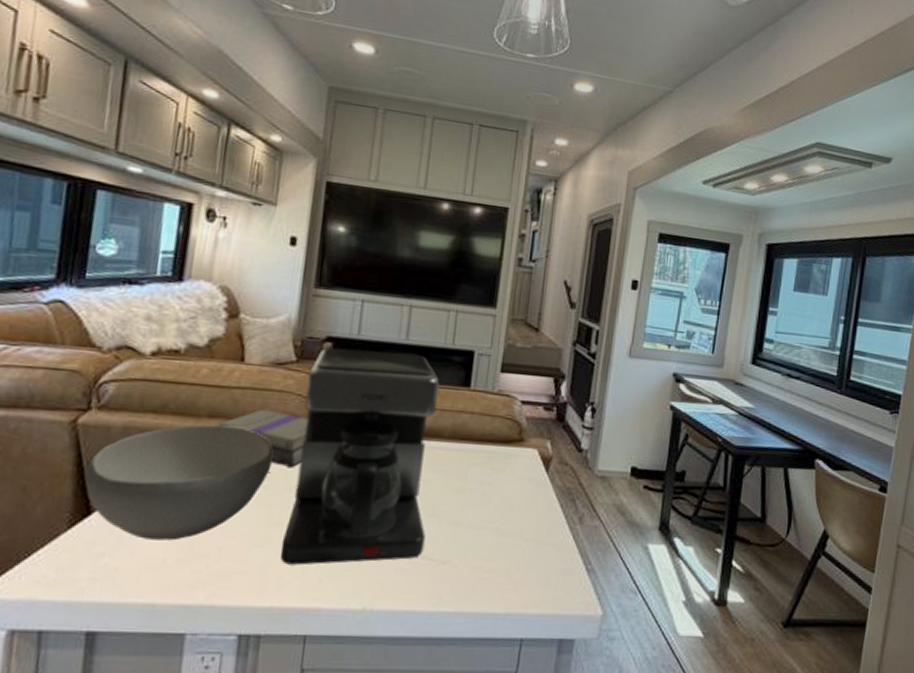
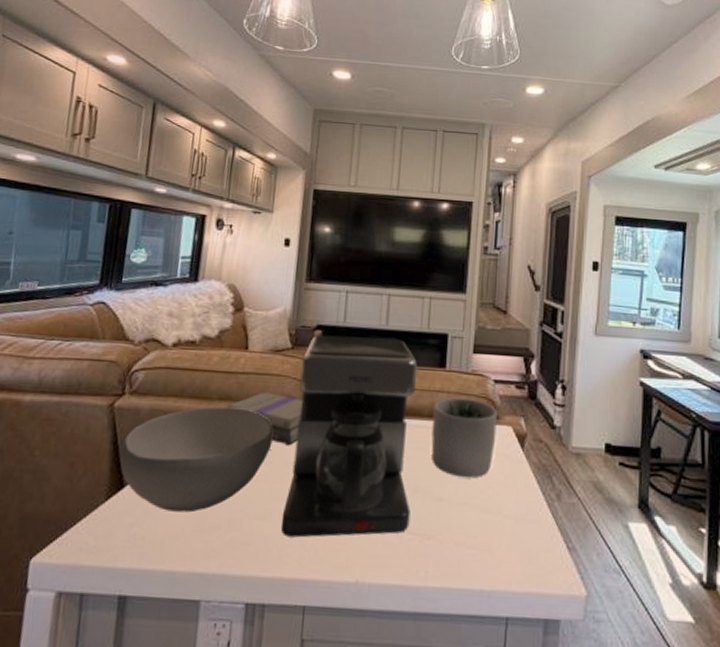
planter: none [450,418,523,502] -> present [431,397,497,478]

